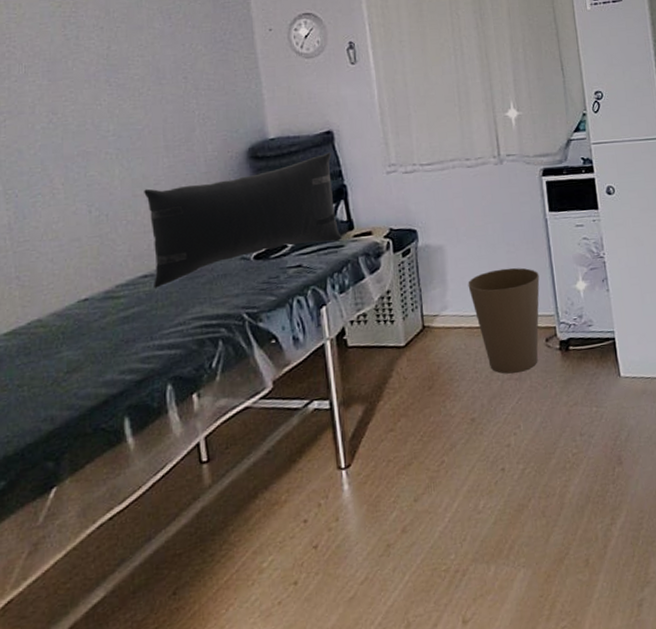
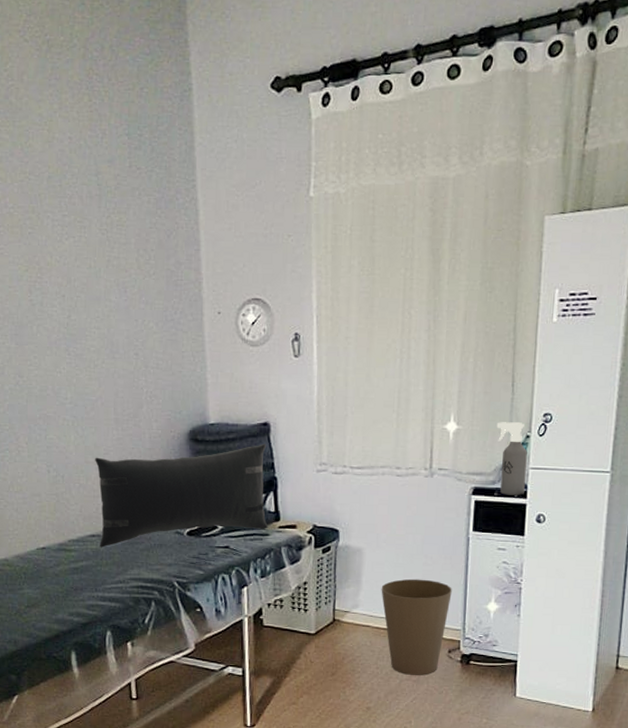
spray bottle: none [554,102,591,173] -> present [496,422,527,496]

